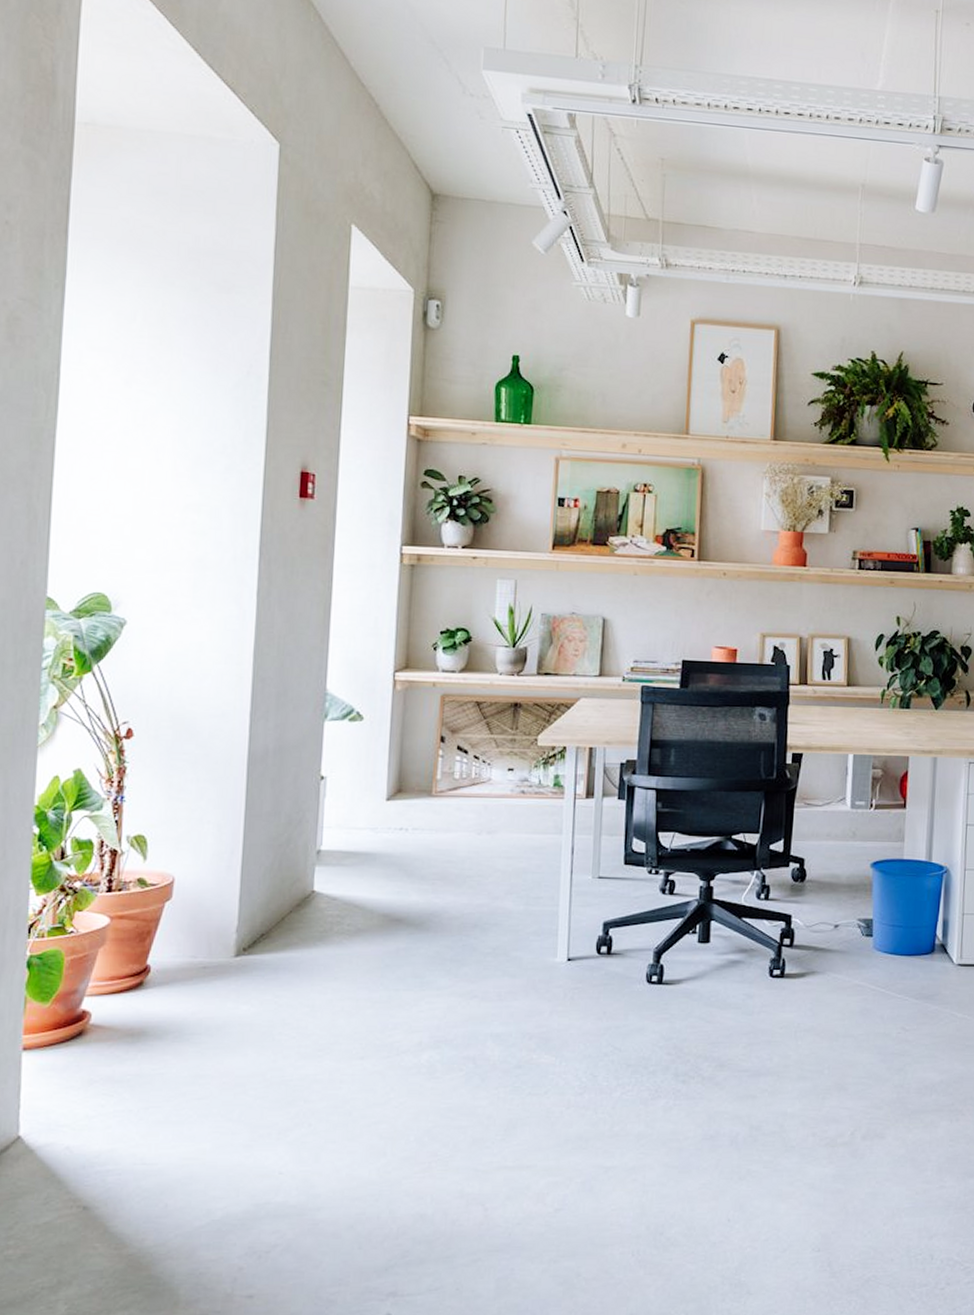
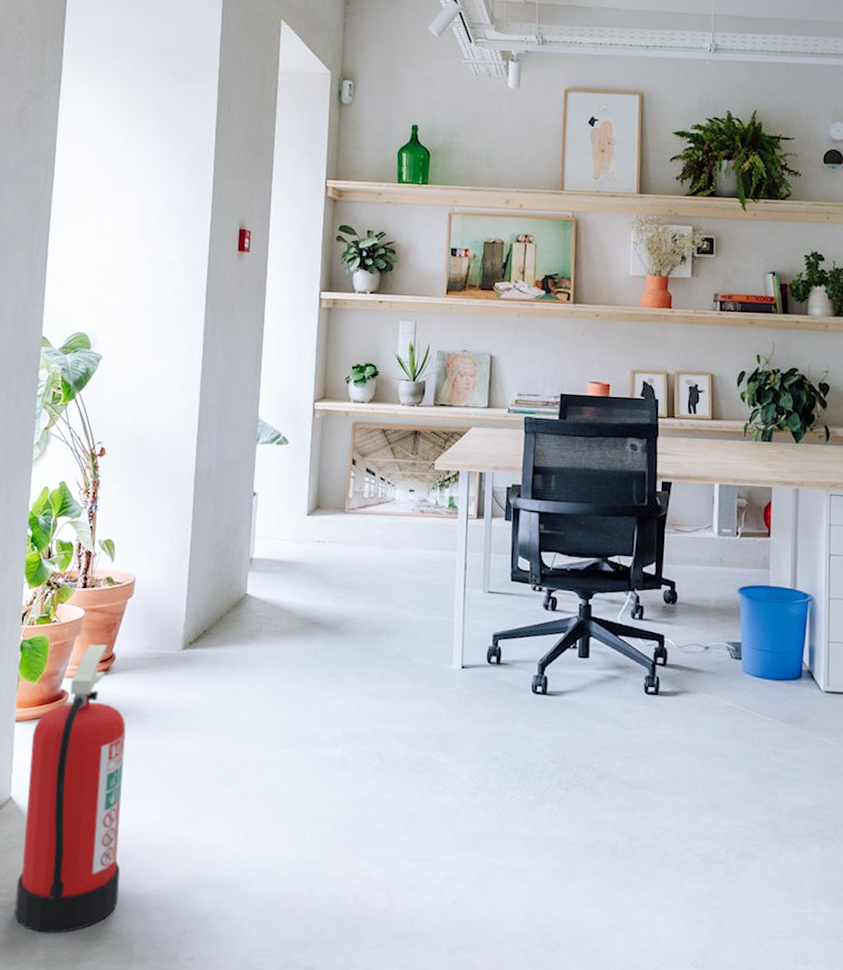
fire extinguisher: none [27,956,165,1285] -> present [15,644,126,934]

